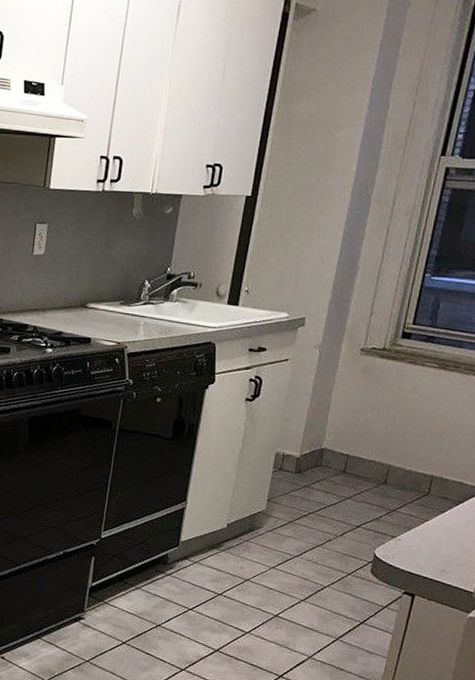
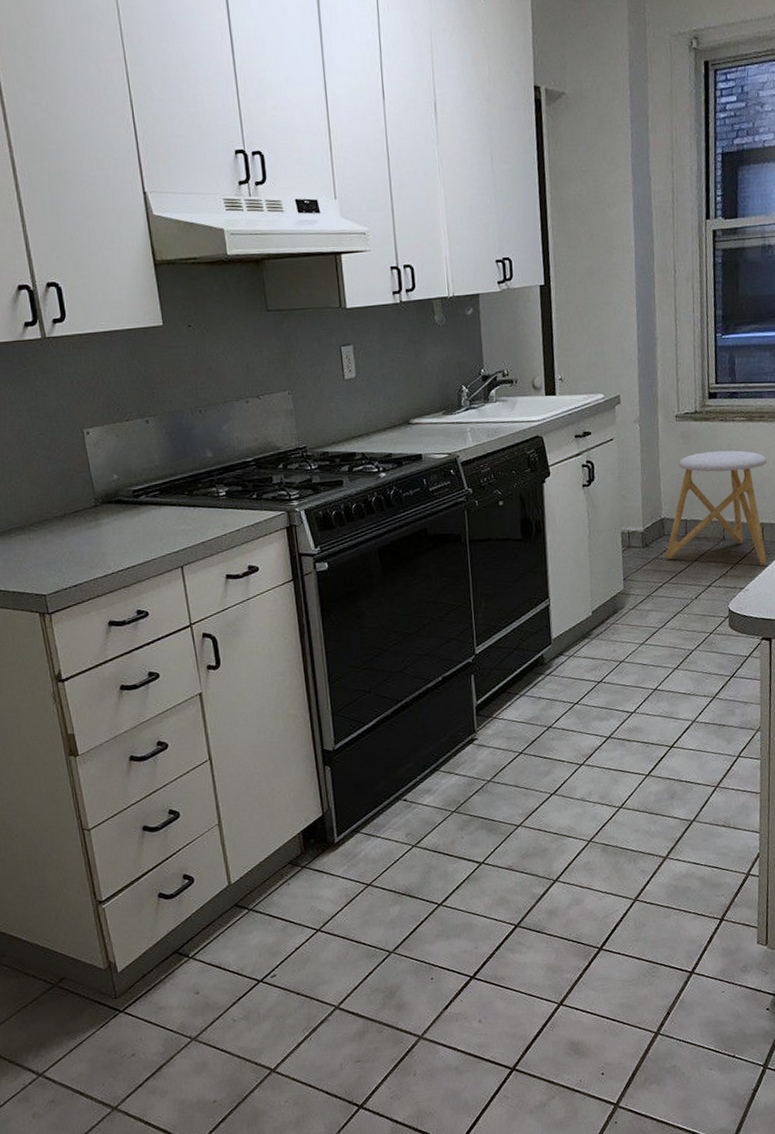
stool: none [318,390,452,519] -> present [666,450,767,565]

